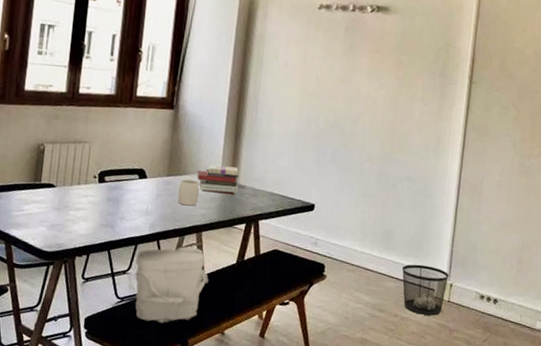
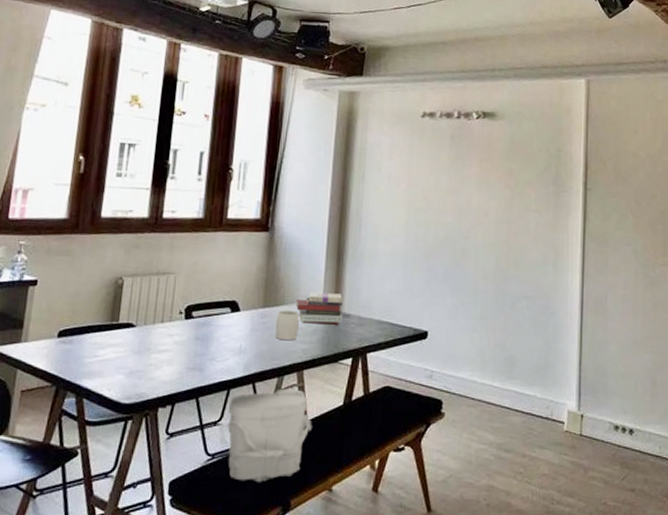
waste bin: present [401,264,449,316] -> none [527,394,579,453]

